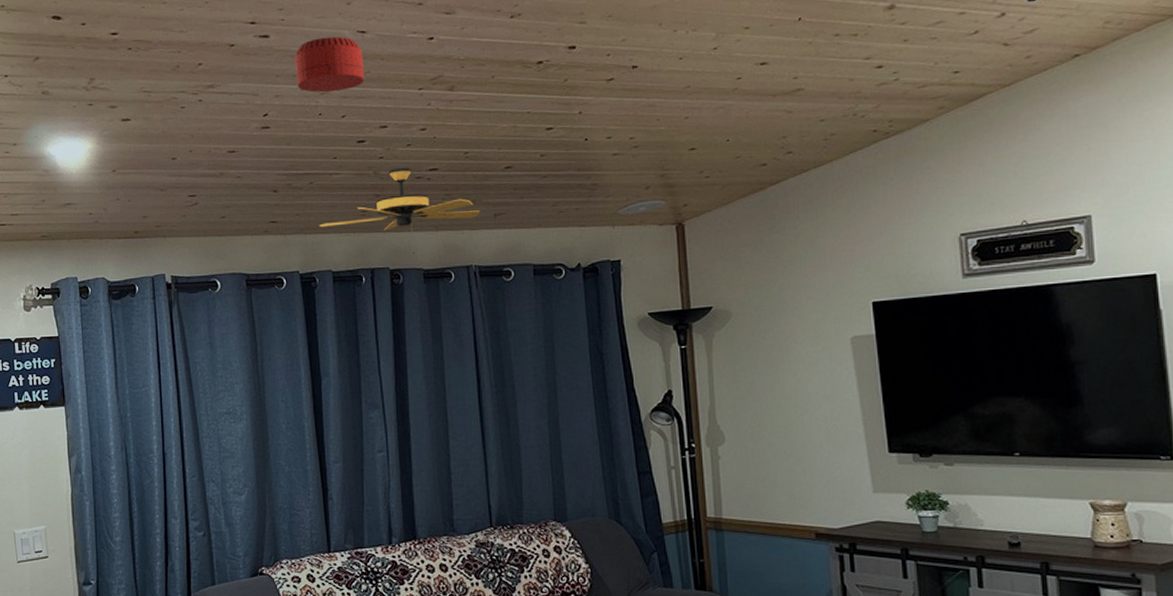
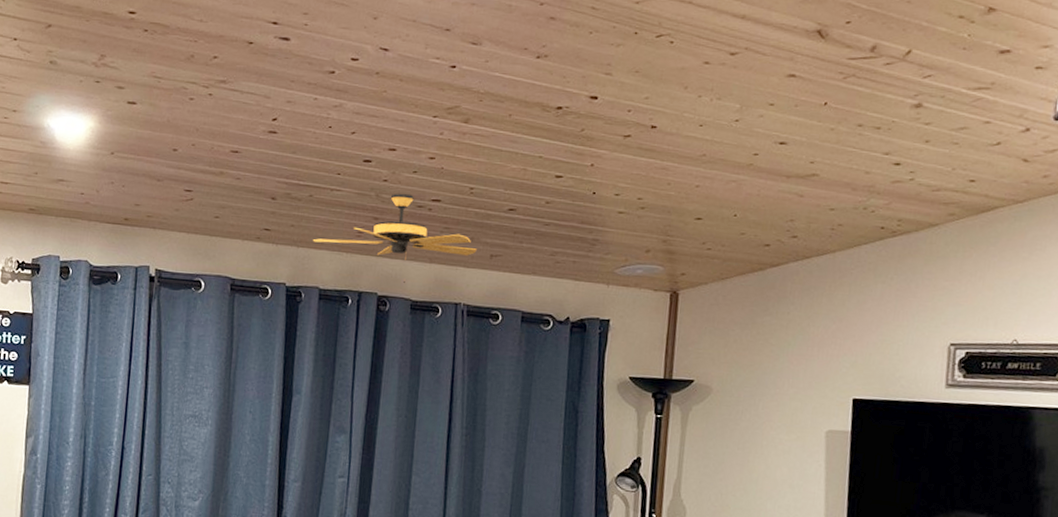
smoke detector: present [295,36,365,93] -> none [310,49,382,107]

